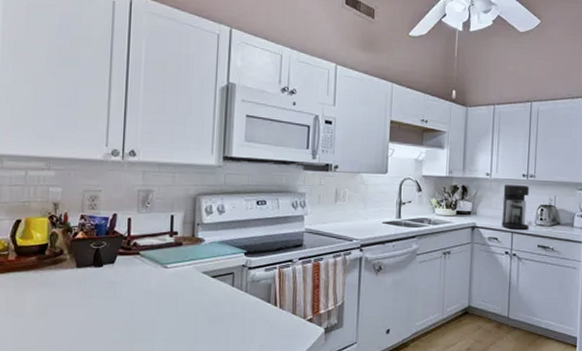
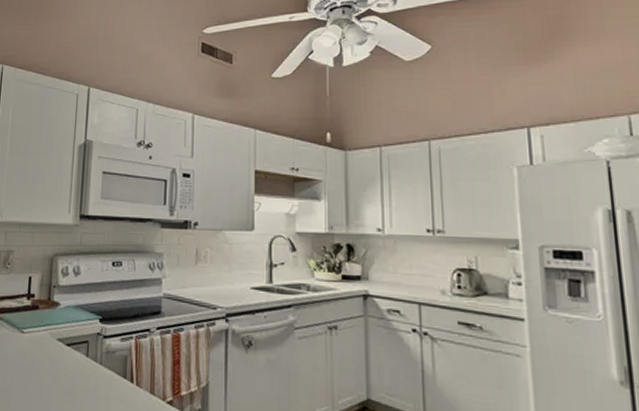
coffee maker: present [501,185,530,230] -> none [402,242,443,301]

